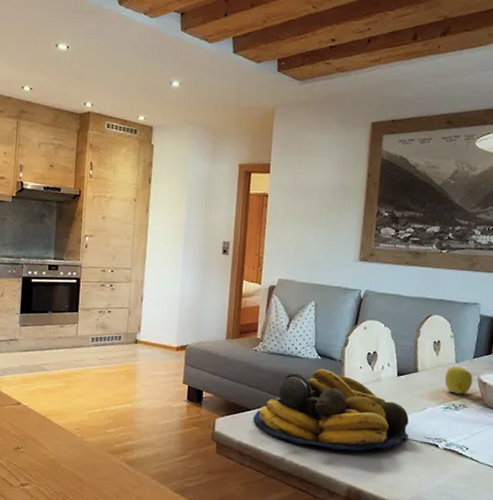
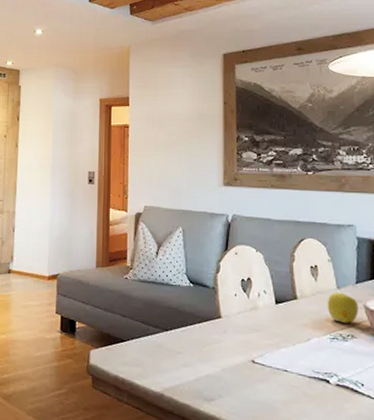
fruit bowl: present [253,368,409,451] -> none [128,296,295,387]

